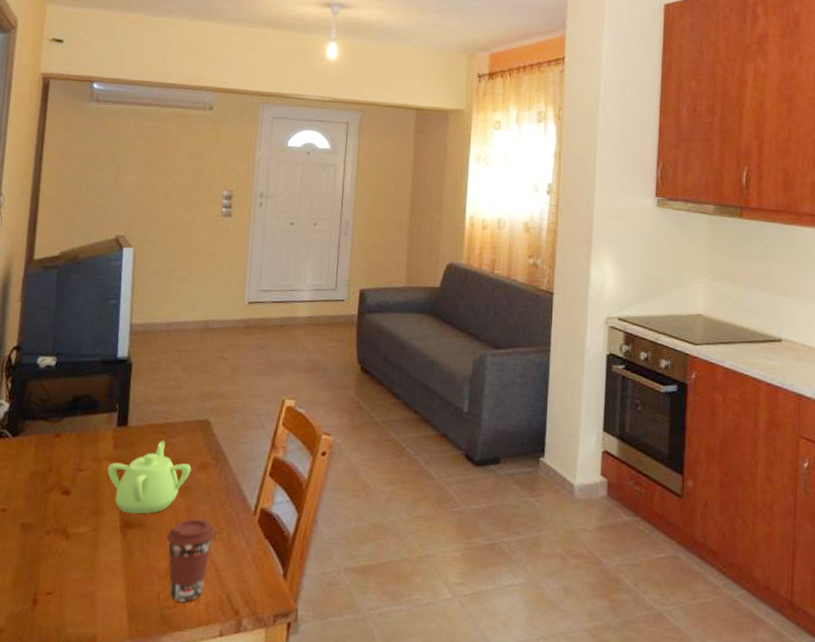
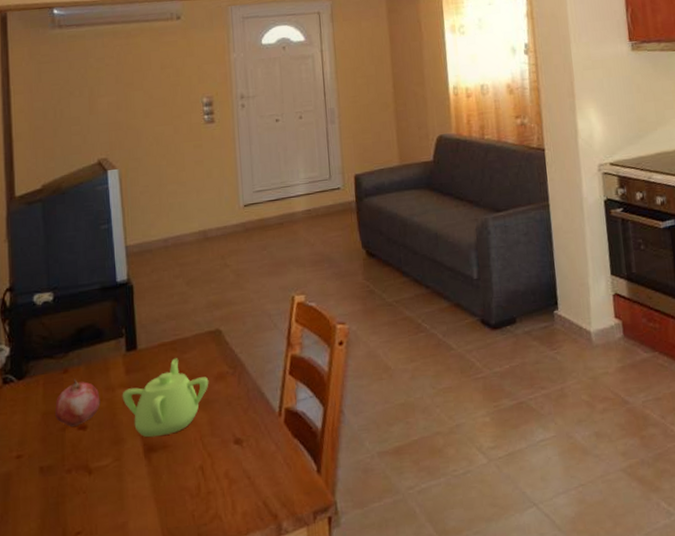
fruit: none [42,444,87,490] -> present [55,379,101,427]
coffee cup: present [166,518,215,603] -> none [193,429,242,517]

